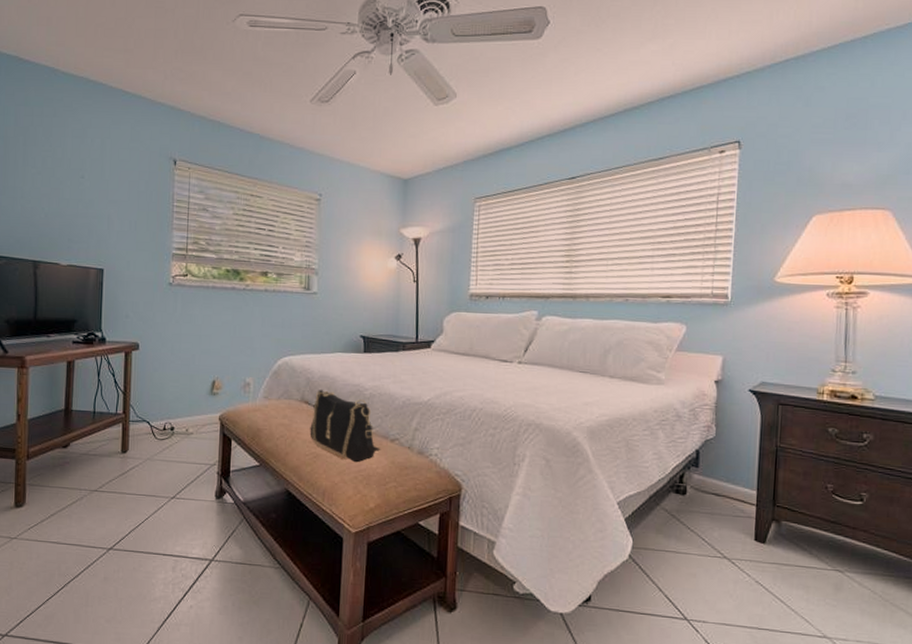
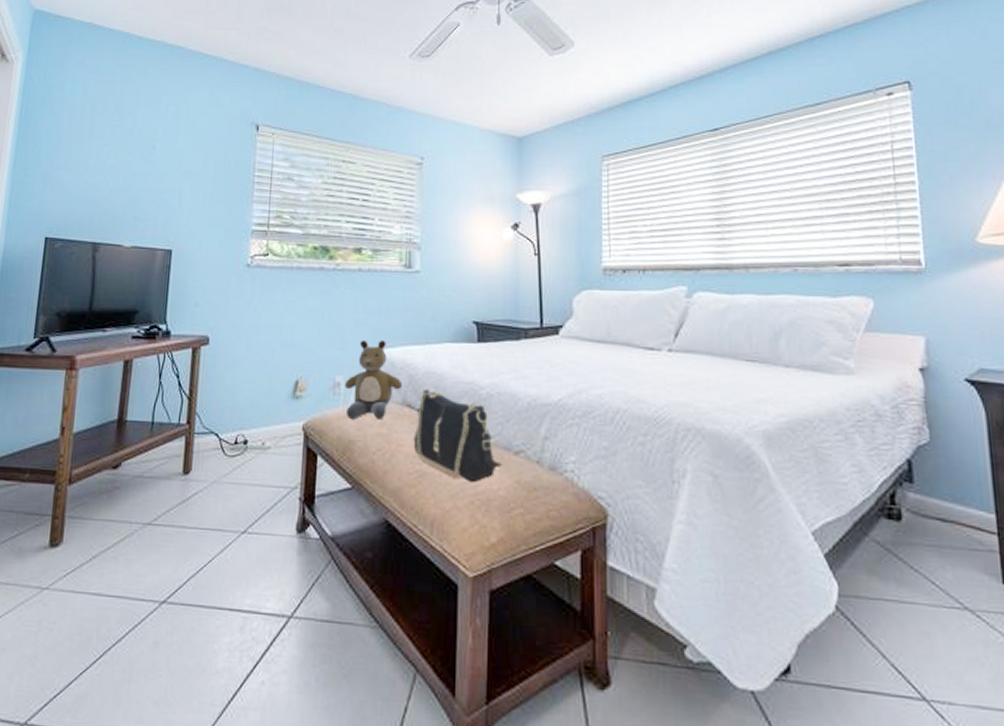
bear: none [254,349,302,413] -> present [345,339,403,420]

